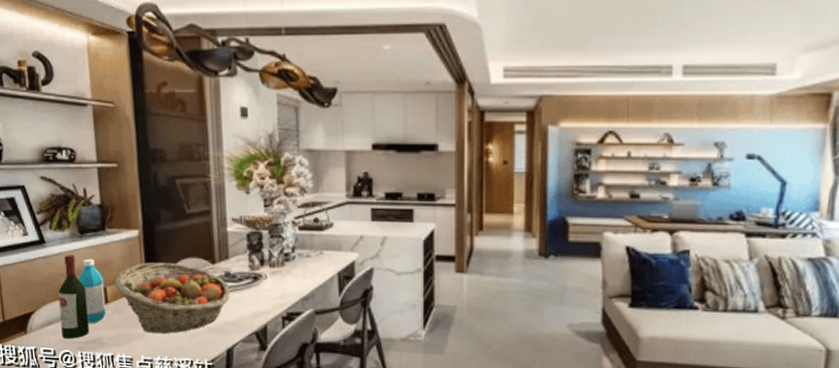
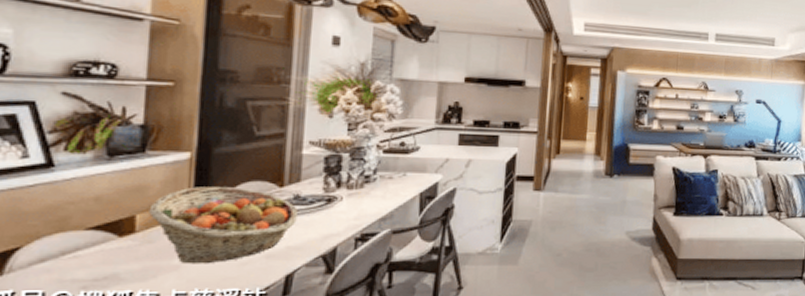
wine bottle: present [58,255,90,340] -> none [59,179,106,278]
water bottle: present [78,258,107,323] -> none [96,183,134,257]

